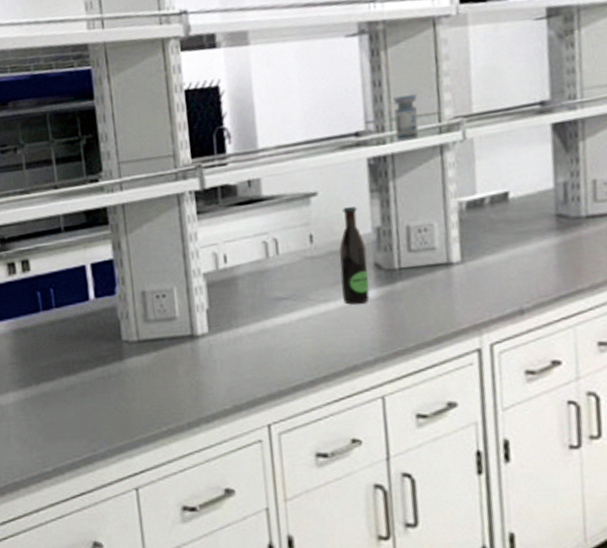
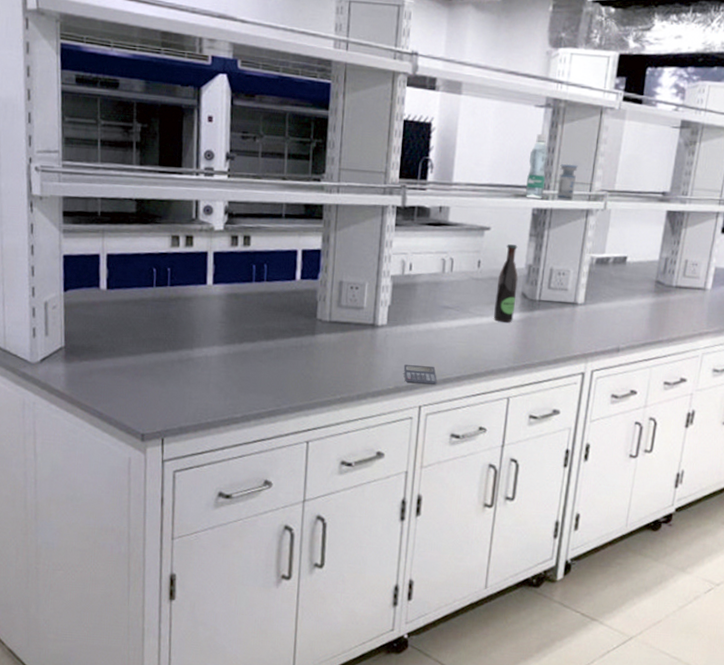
calculator: none [238,373,286,398] -> present [403,364,438,385]
bottle: none [350,66,378,147] -> present [525,133,548,199]

